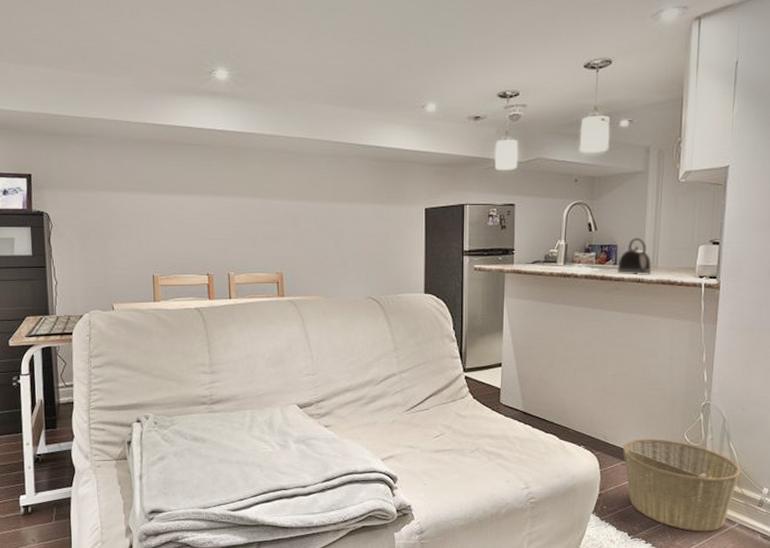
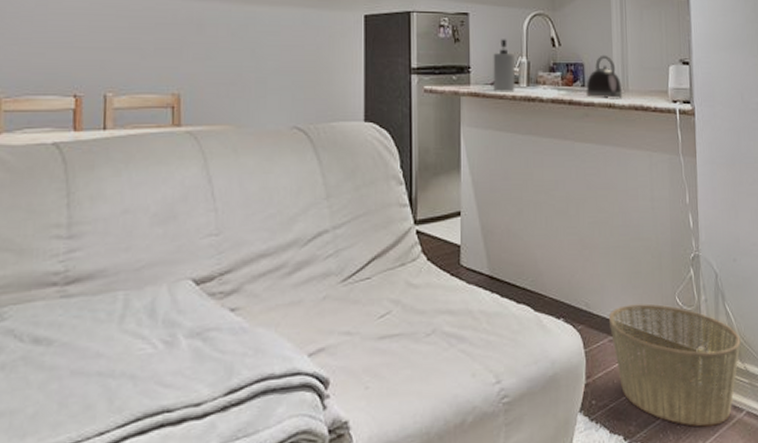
soap dispenser: none [534,225,554,270] -> present [493,39,515,92]

